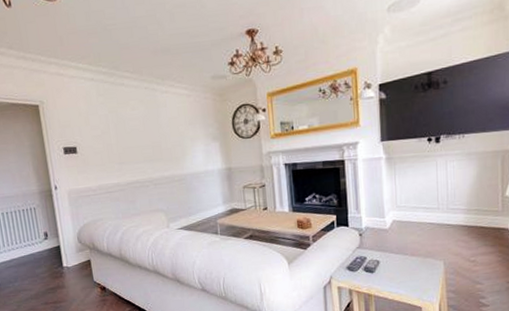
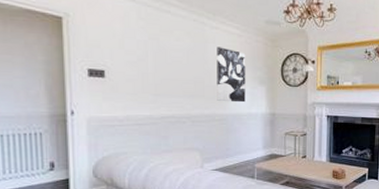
wall art: none [168,109,201,162] -> present [217,47,246,103]

